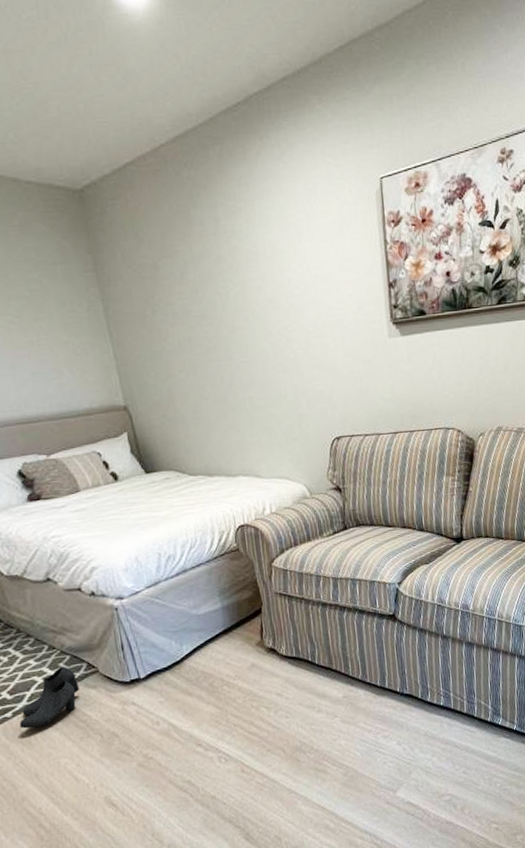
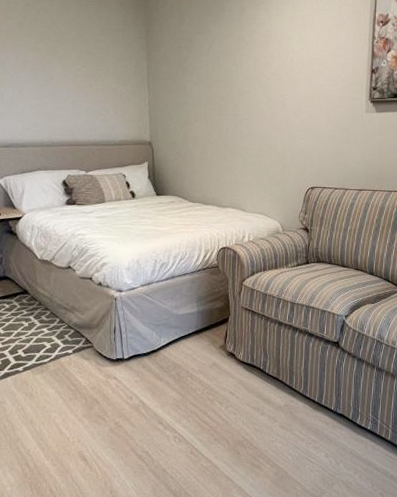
shoe: present [19,666,79,729] -> none [27,338,76,383]

